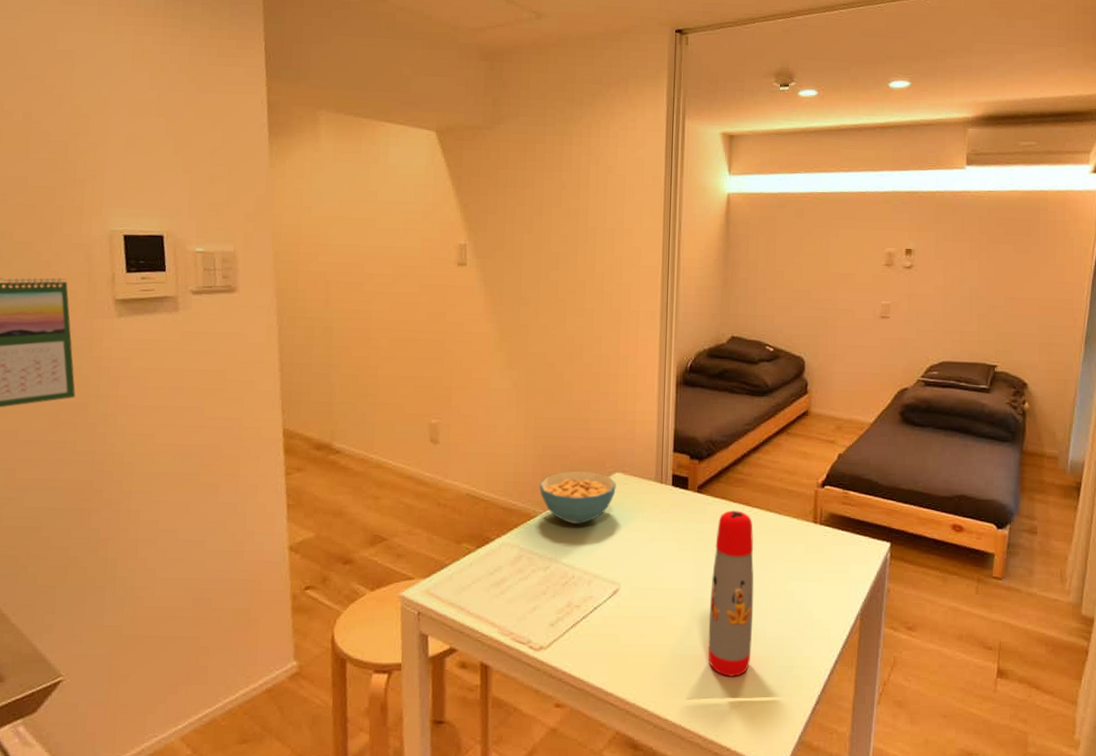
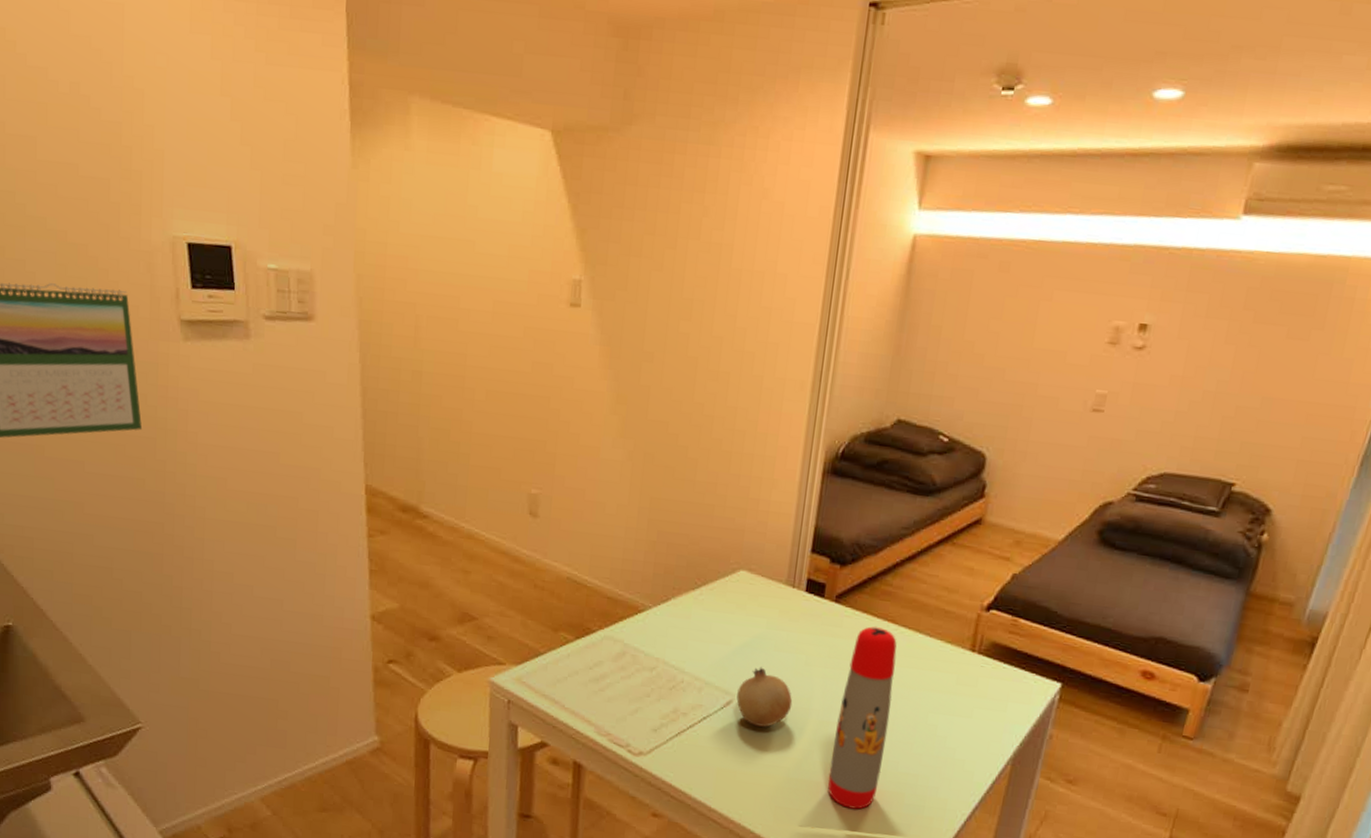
cereal bowl: present [540,470,616,524] -> none [650,562,740,625]
fruit: none [622,556,671,610] -> present [736,667,793,727]

